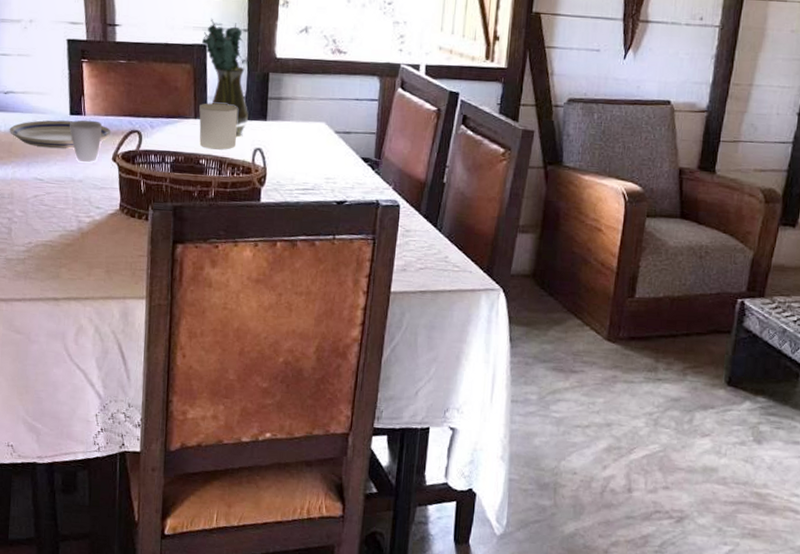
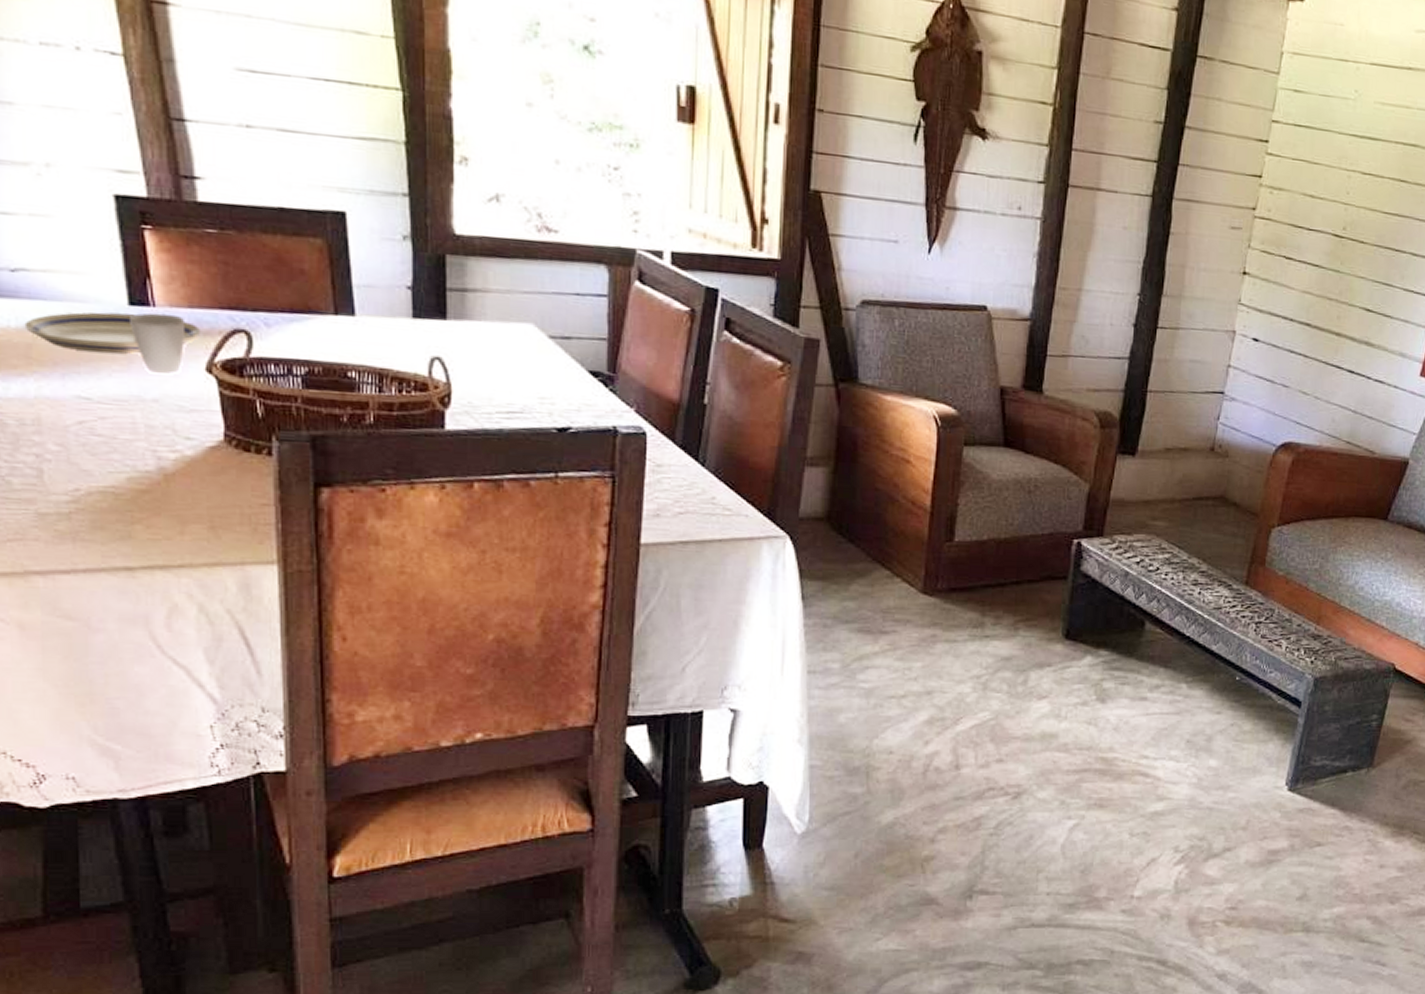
cup: present [199,103,238,151] -> none [341,293,403,360]
vase: present [201,18,248,138] -> none [337,175,418,342]

